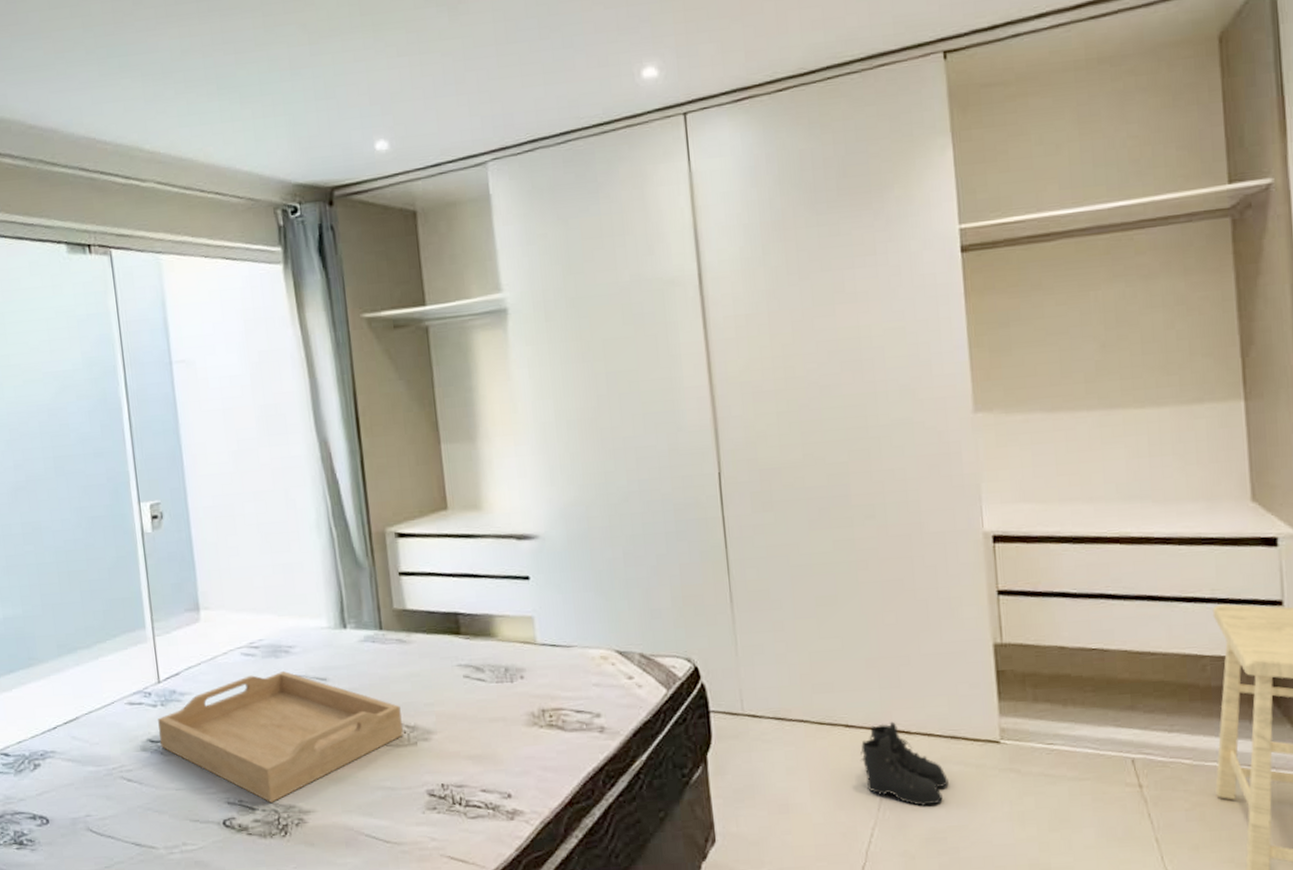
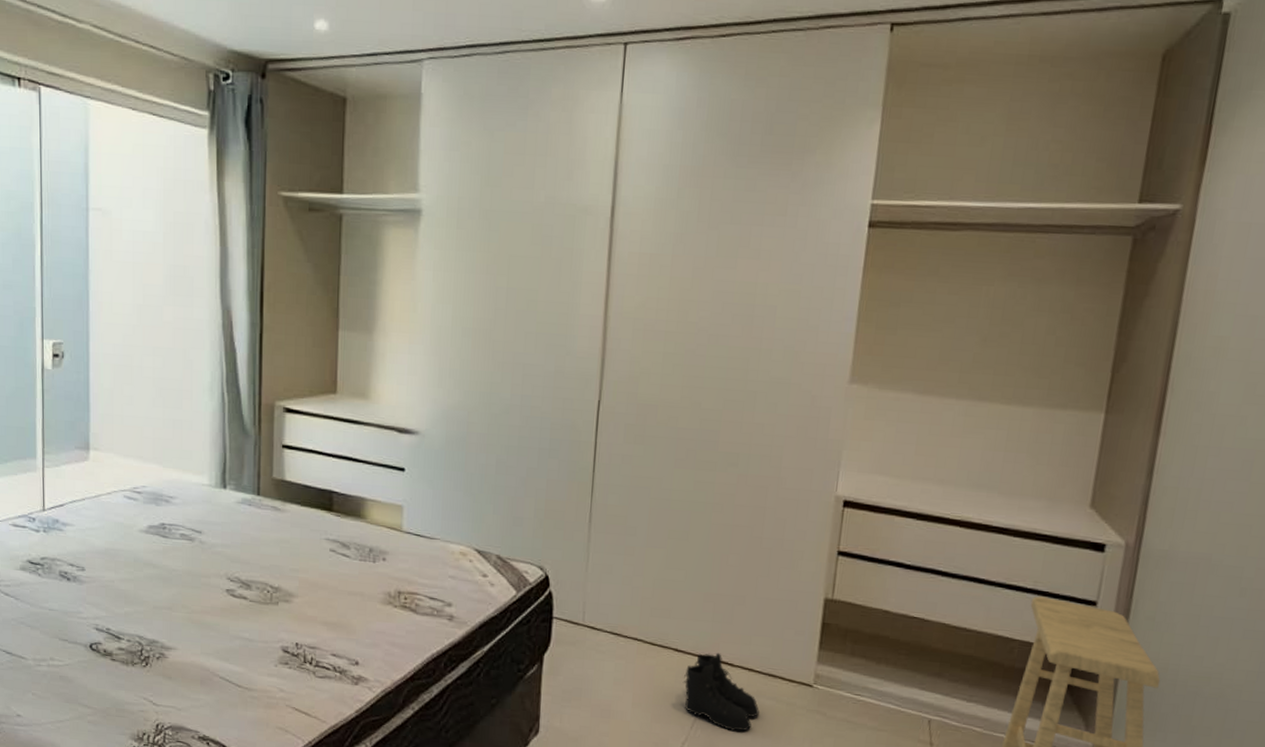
serving tray: present [158,671,403,803] -> none [39,517,267,635]

